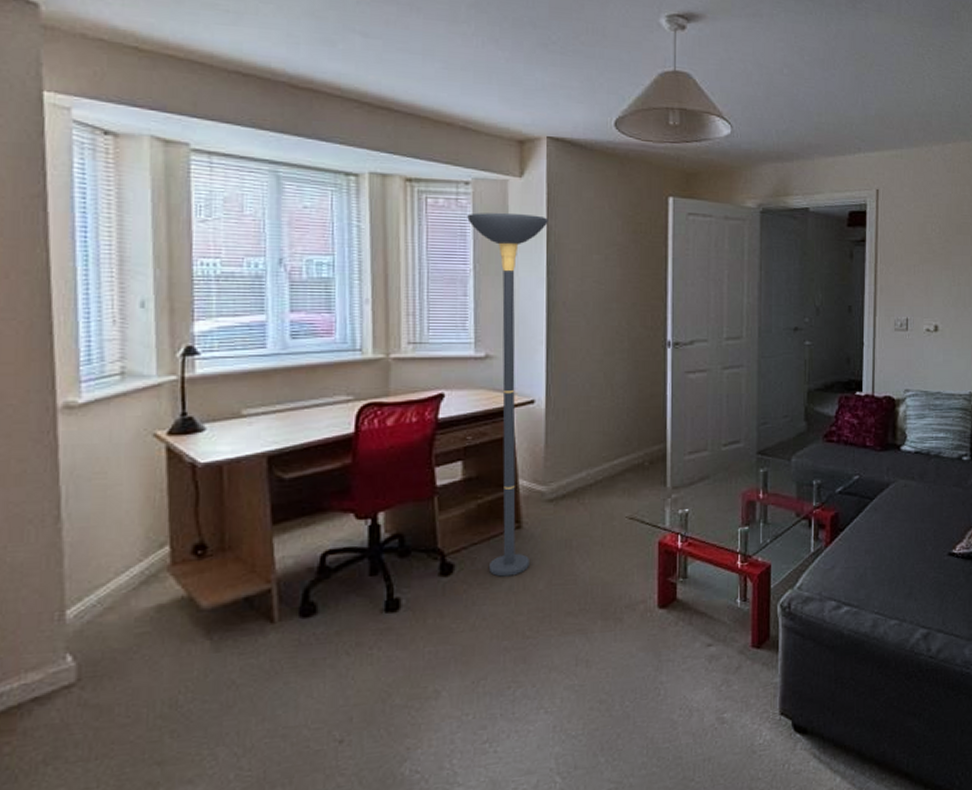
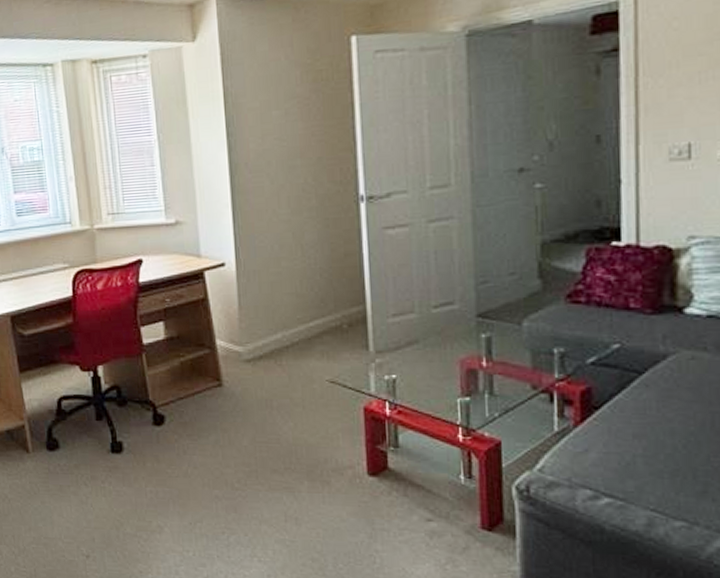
floor lamp: present [467,212,548,577] -> none [148,78,233,431]

